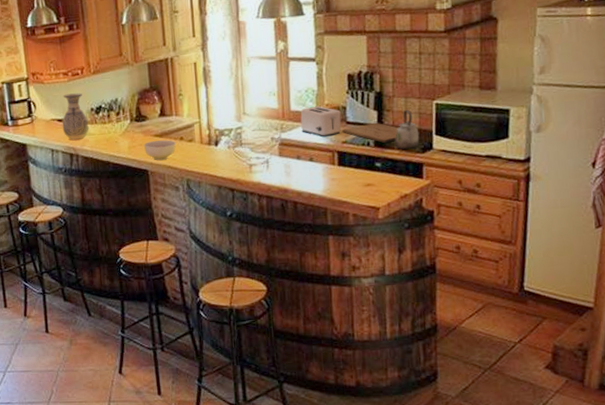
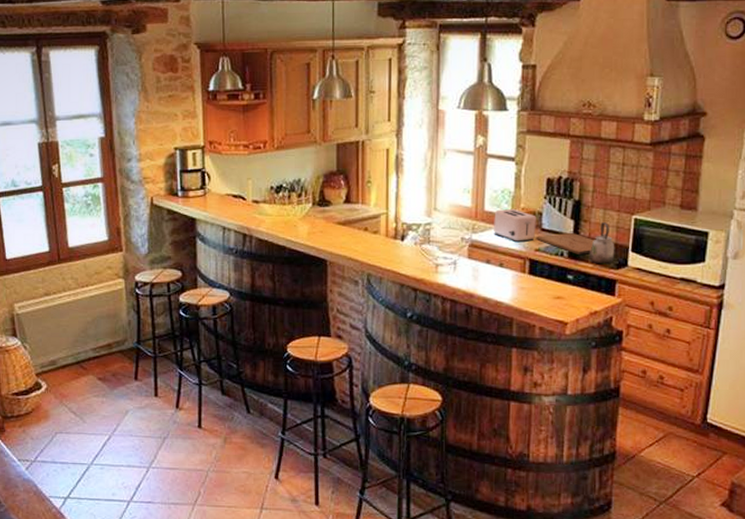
vase: present [62,93,88,141] -> none [237,168,266,220]
bowl: present [143,140,176,160] -> none [324,229,359,250]

